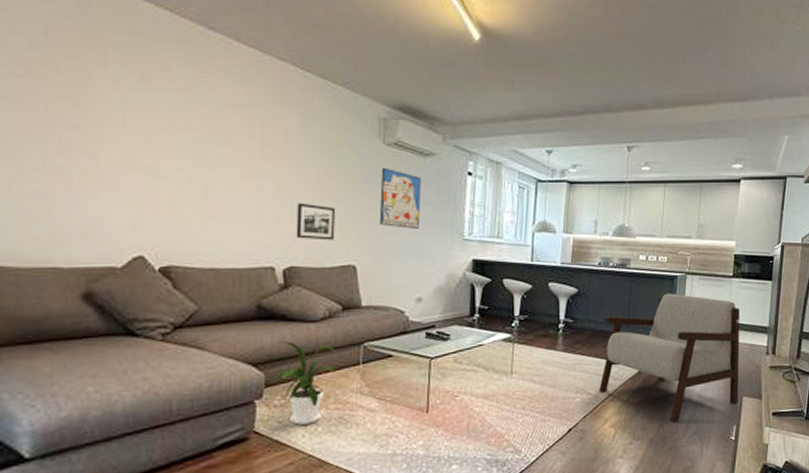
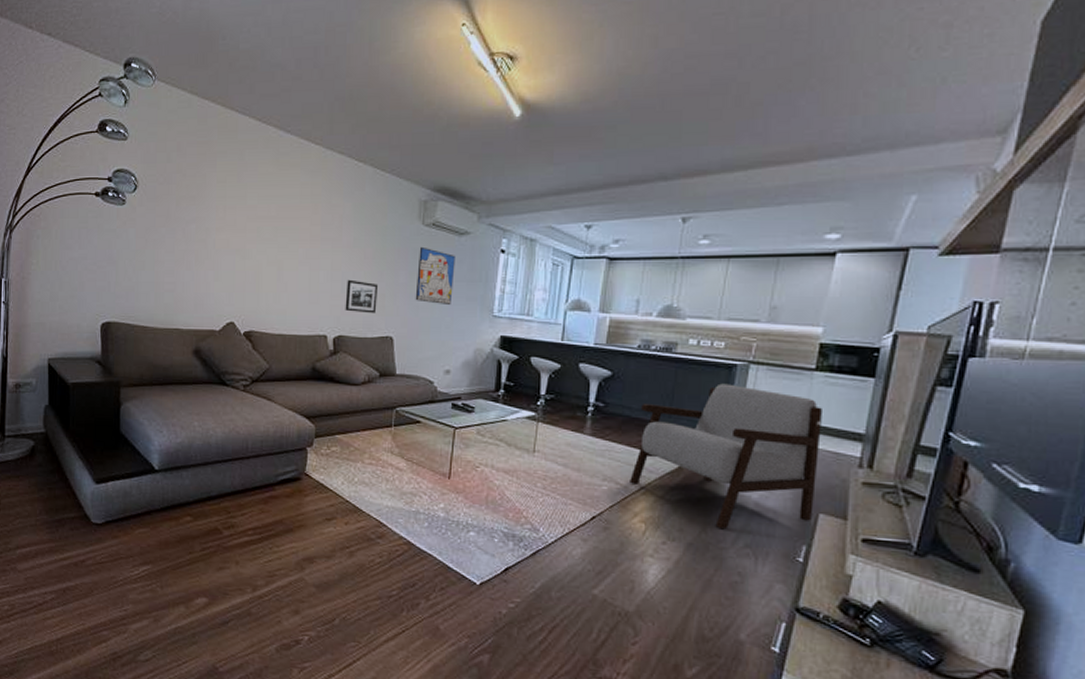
house plant: present [265,341,340,425] -> none [315,400,376,474]

